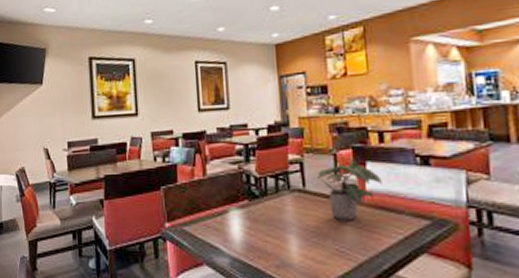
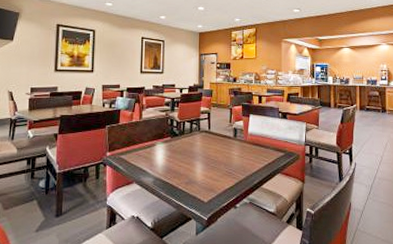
potted plant: present [317,160,382,220] -> none [219,113,258,152]

